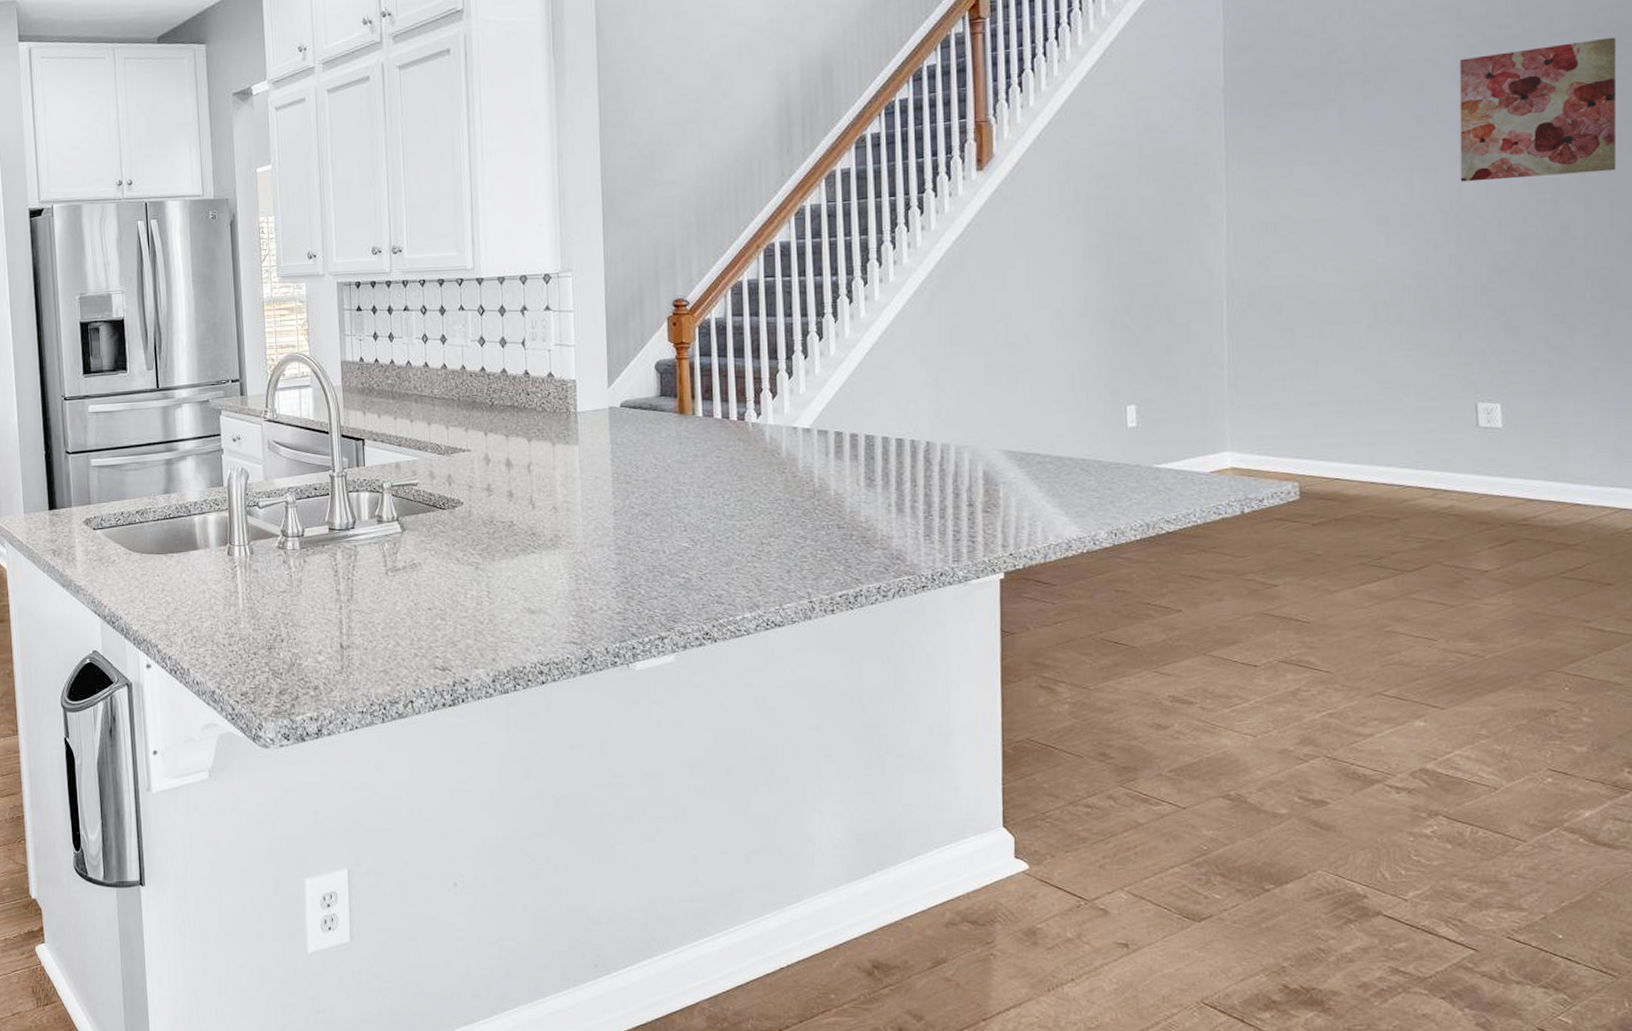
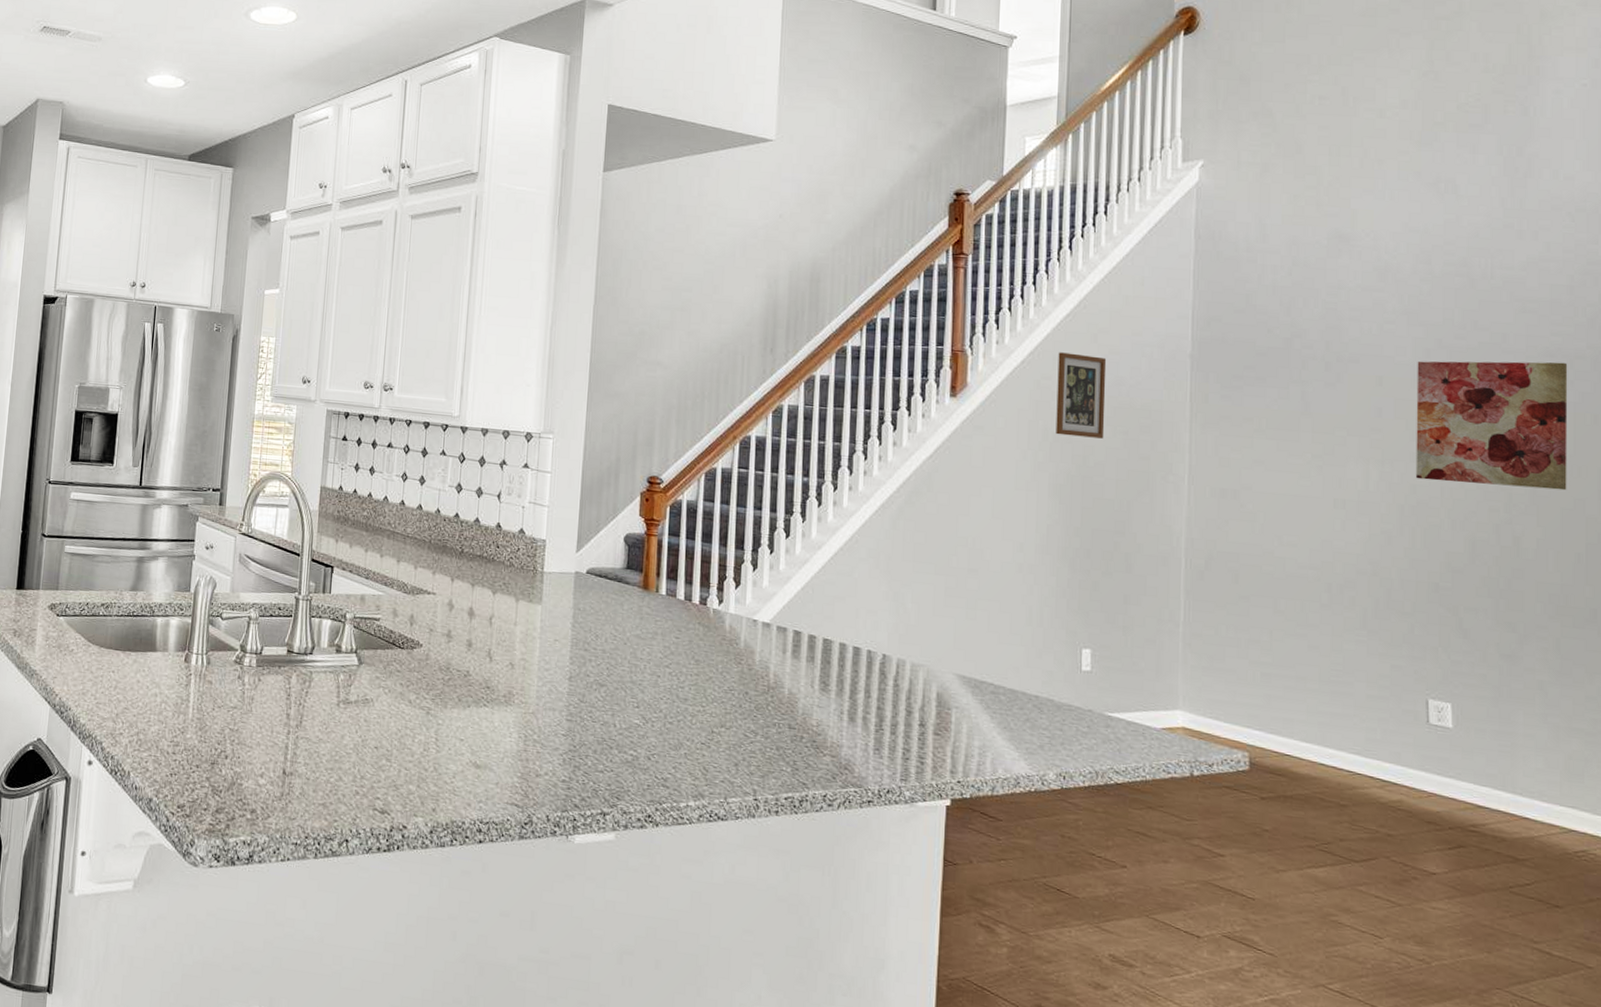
picture frame: none [1086,105,1138,193] -> present [1056,352,1107,439]

